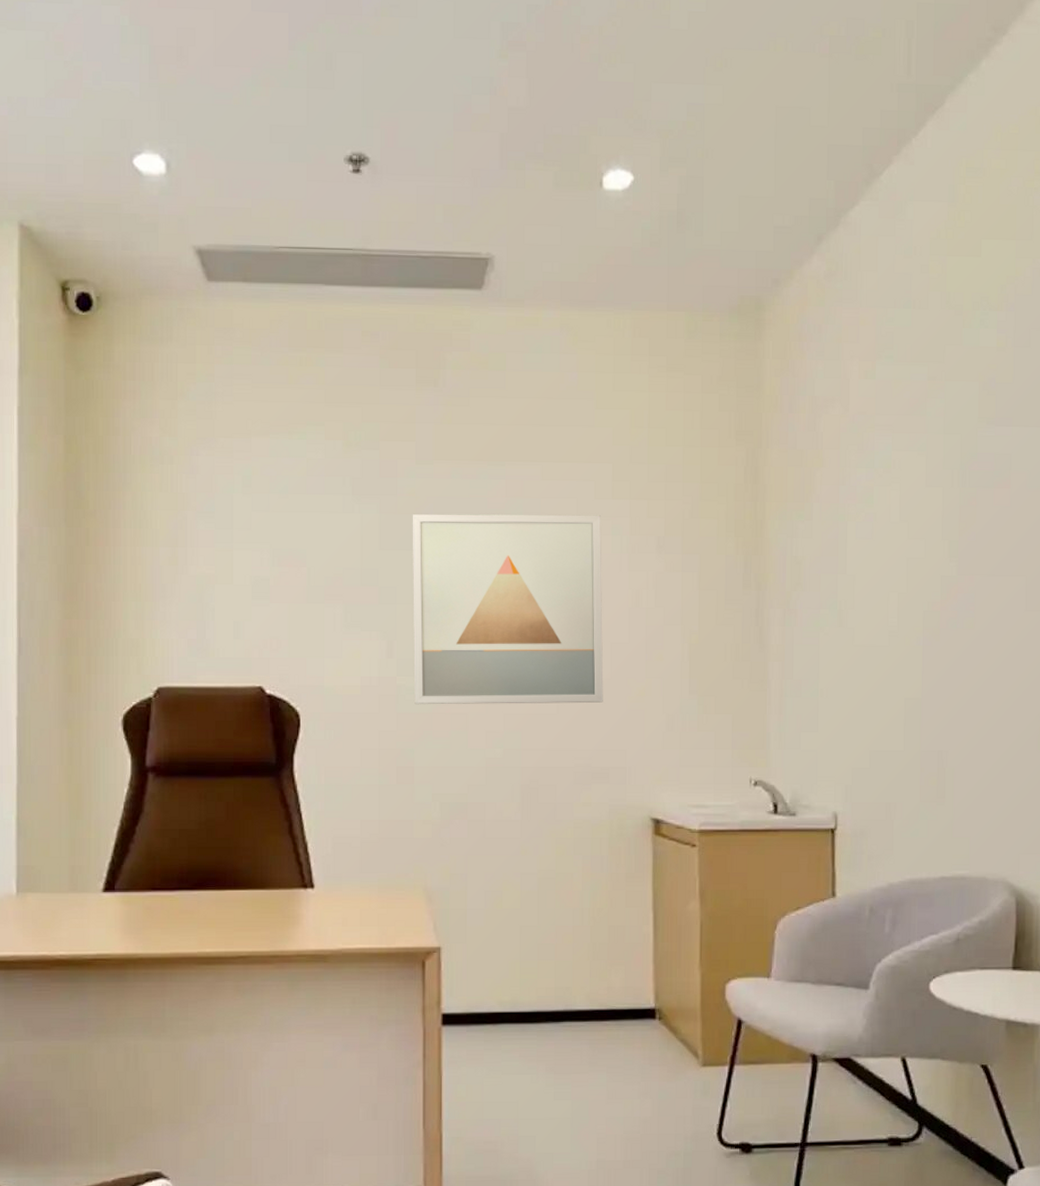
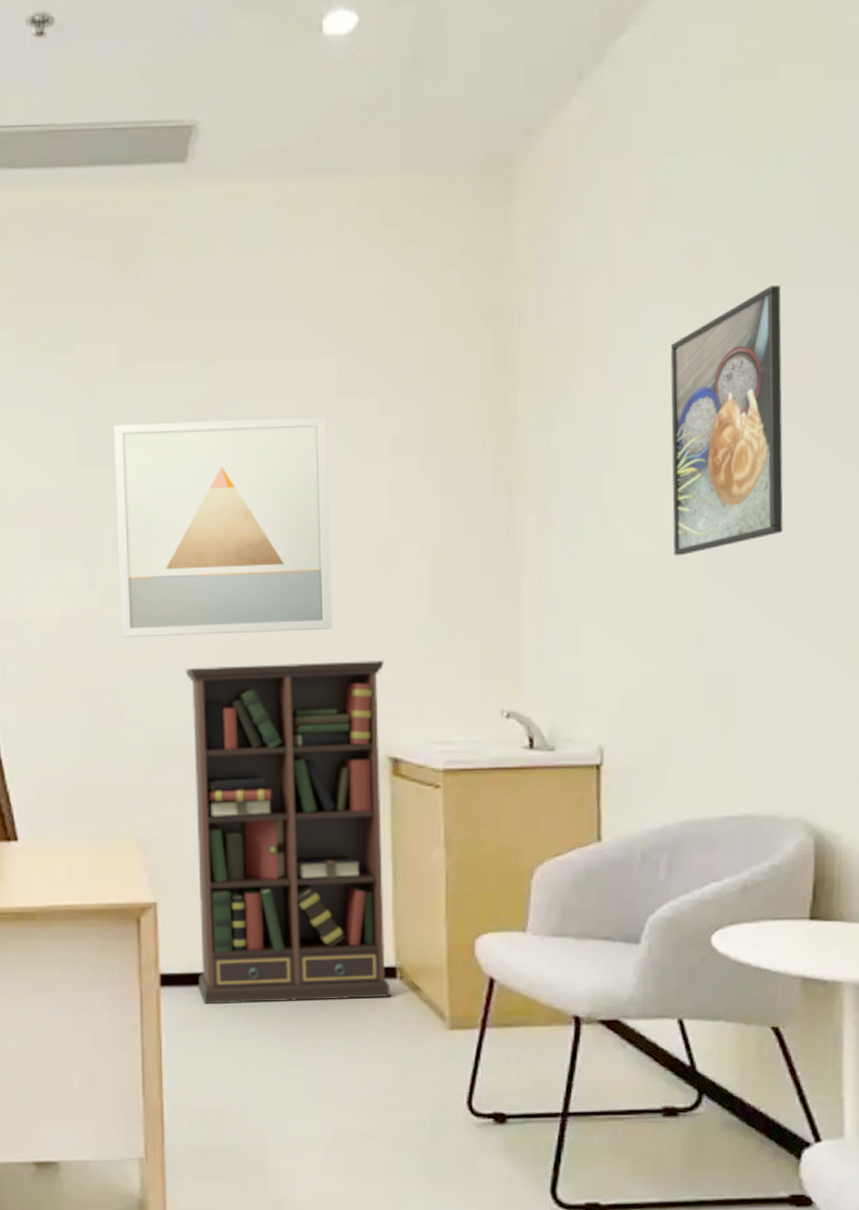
bookcase: none [471,731,651,1043] -> present [185,659,392,1005]
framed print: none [893,422,988,649] -> present [670,284,783,556]

